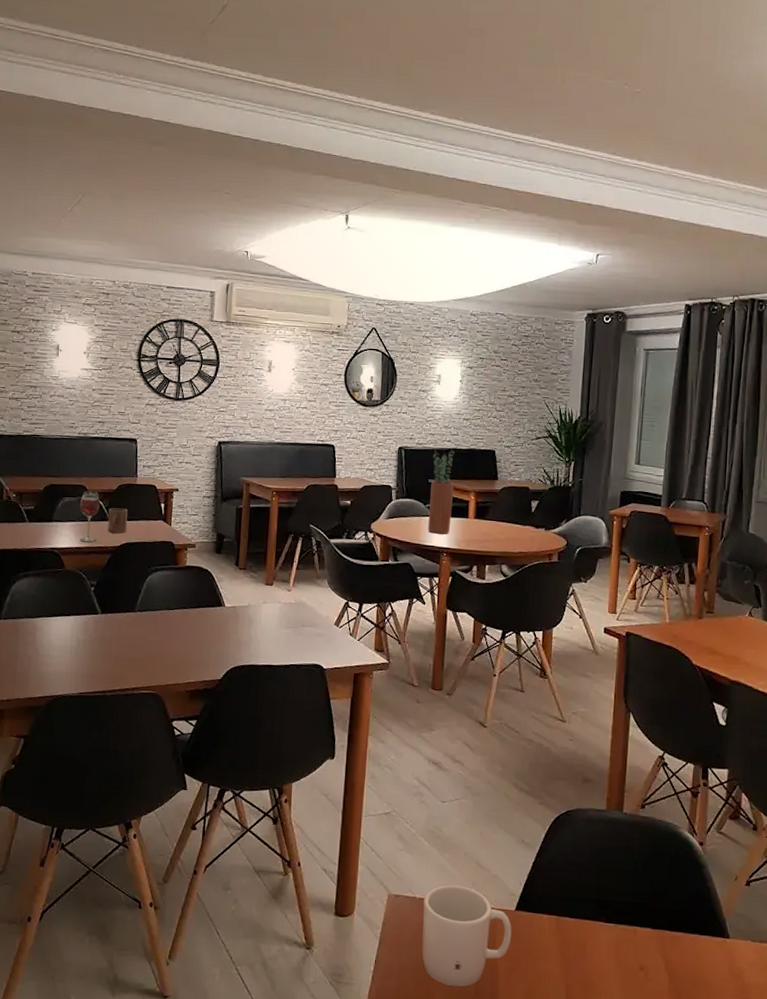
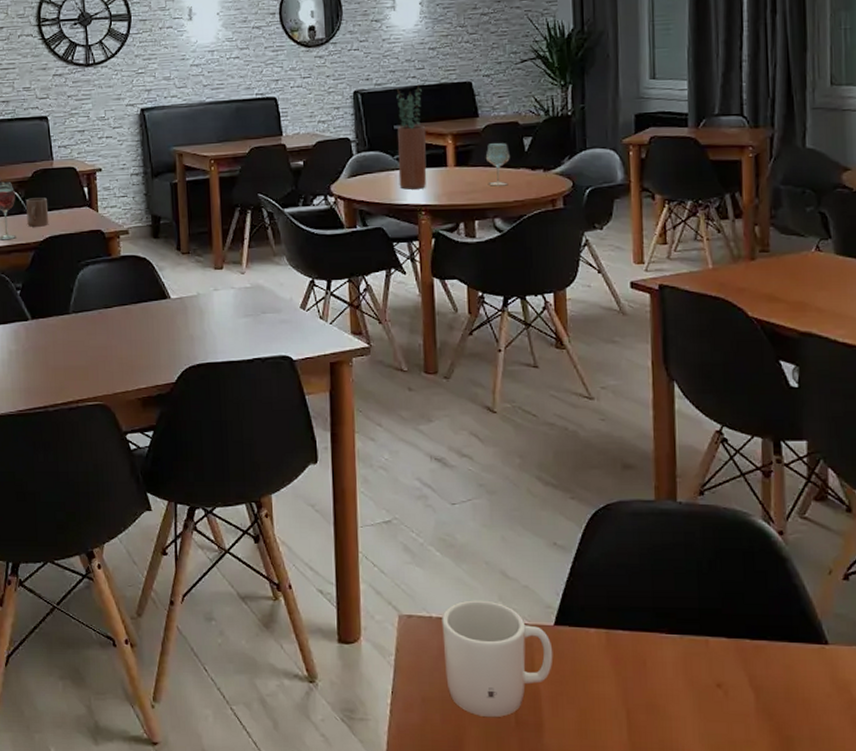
wine glass: none [499,503,520,539] -> present [485,143,510,186]

